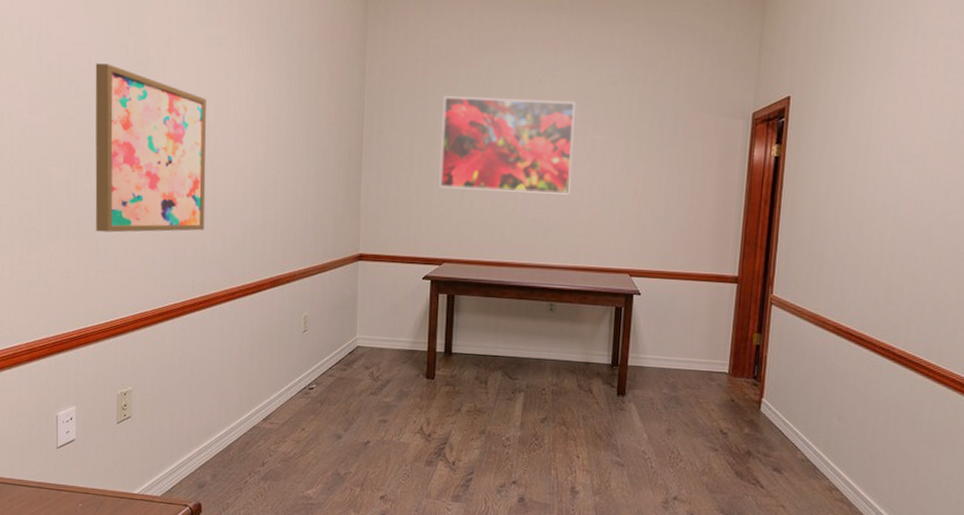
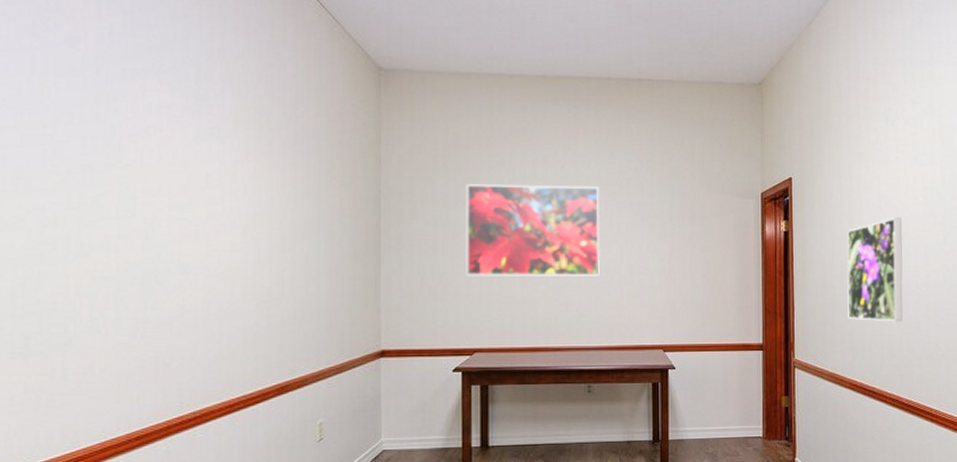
wall art: present [95,63,206,233] -> none [50,156,196,348]
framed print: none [840,145,920,265] -> present [847,217,903,322]

